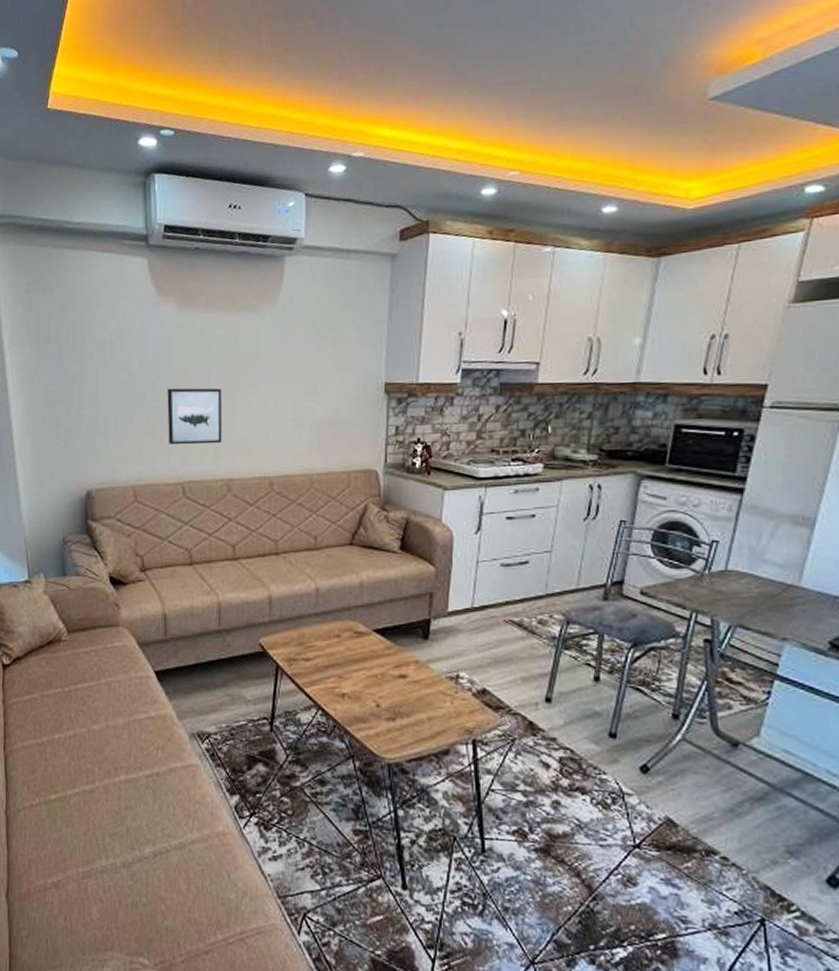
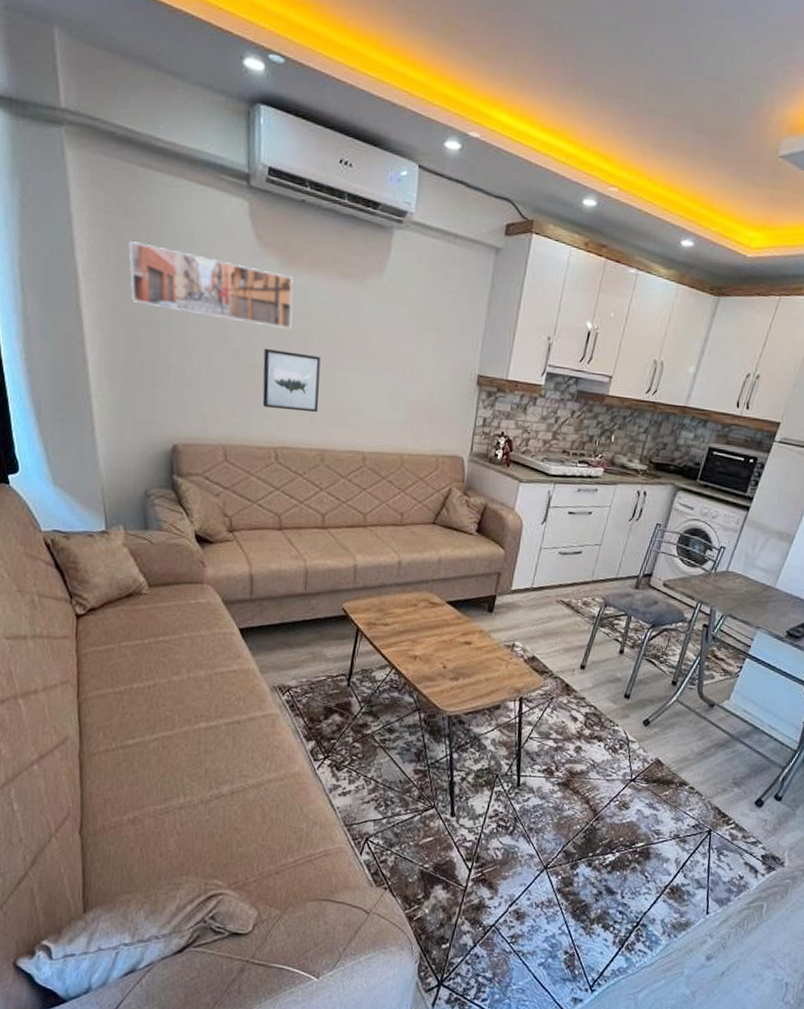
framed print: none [45,312,192,367] -> present [128,241,293,329]

